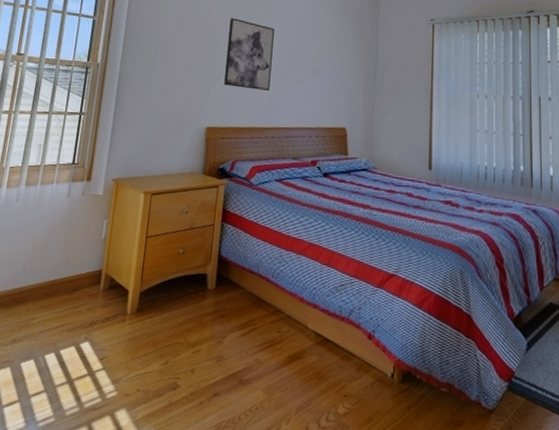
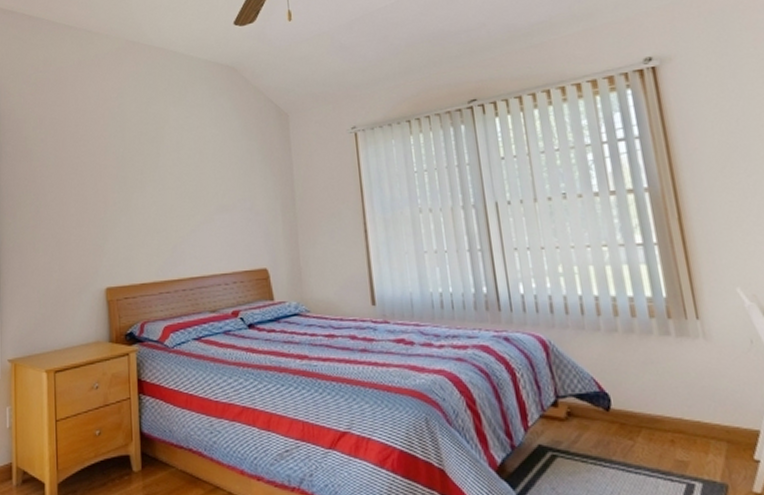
wall art: present [224,18,274,91] -> none [116,158,172,238]

